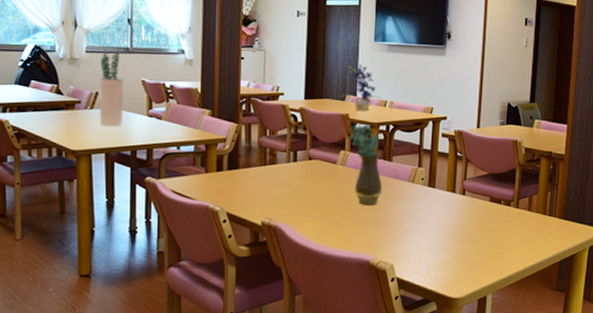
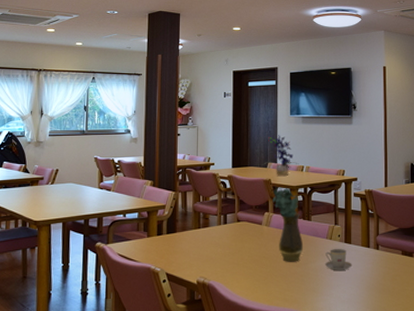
vase: present [99,47,123,128] -> none [58,130,79,200]
teacup: none [404,192,435,217] -> present [324,248,353,271]

